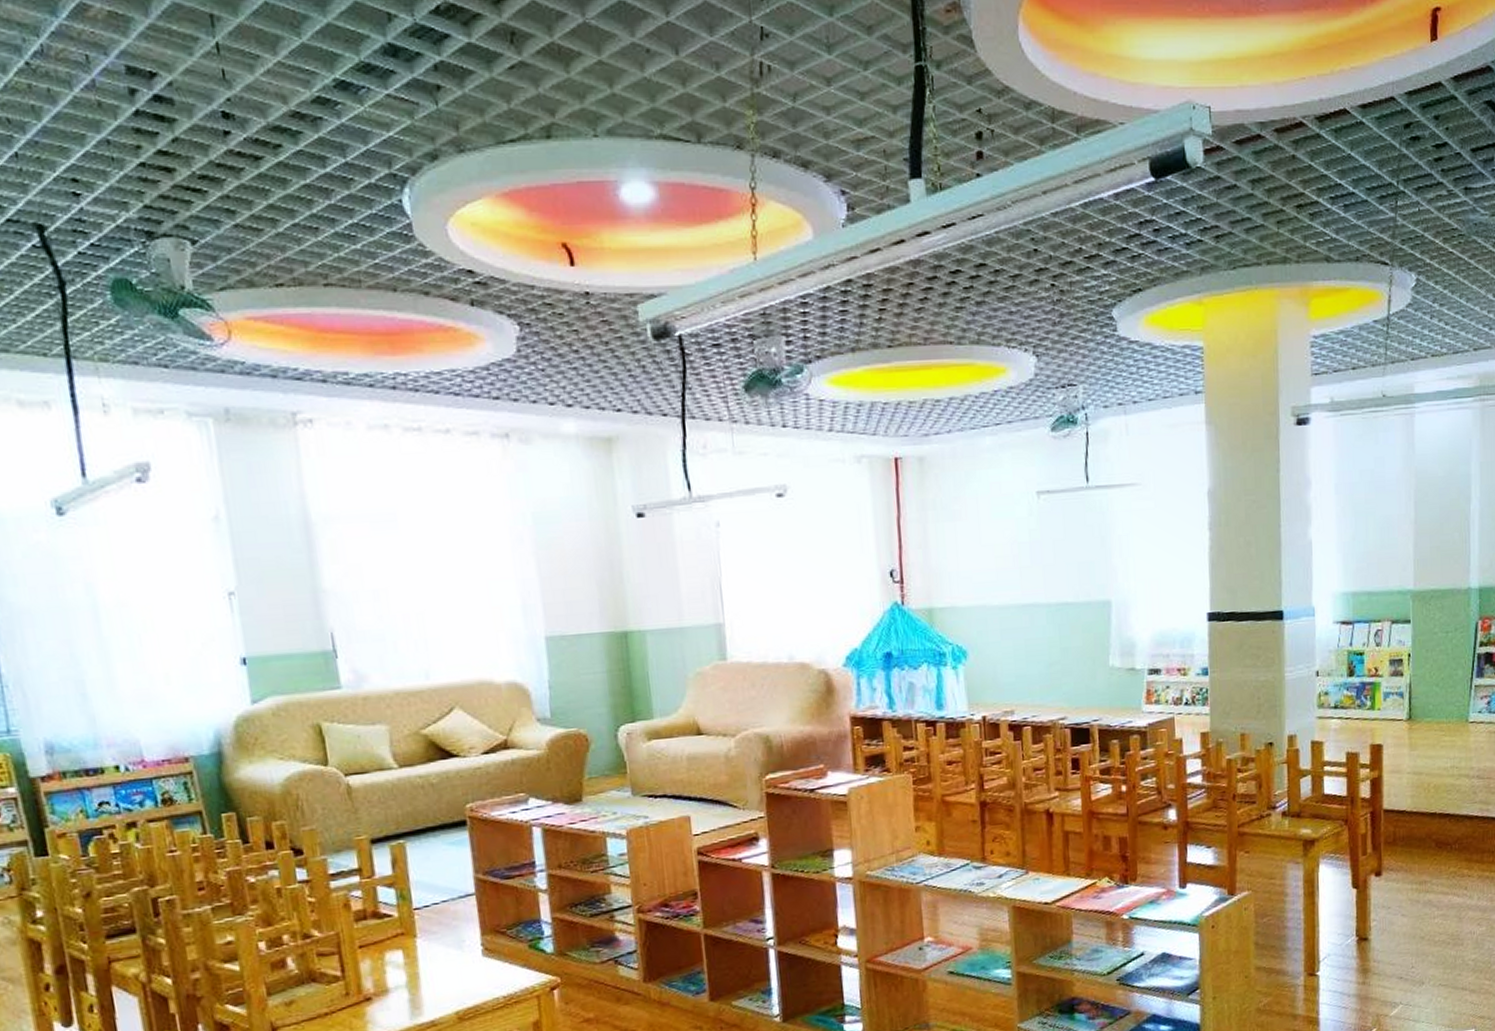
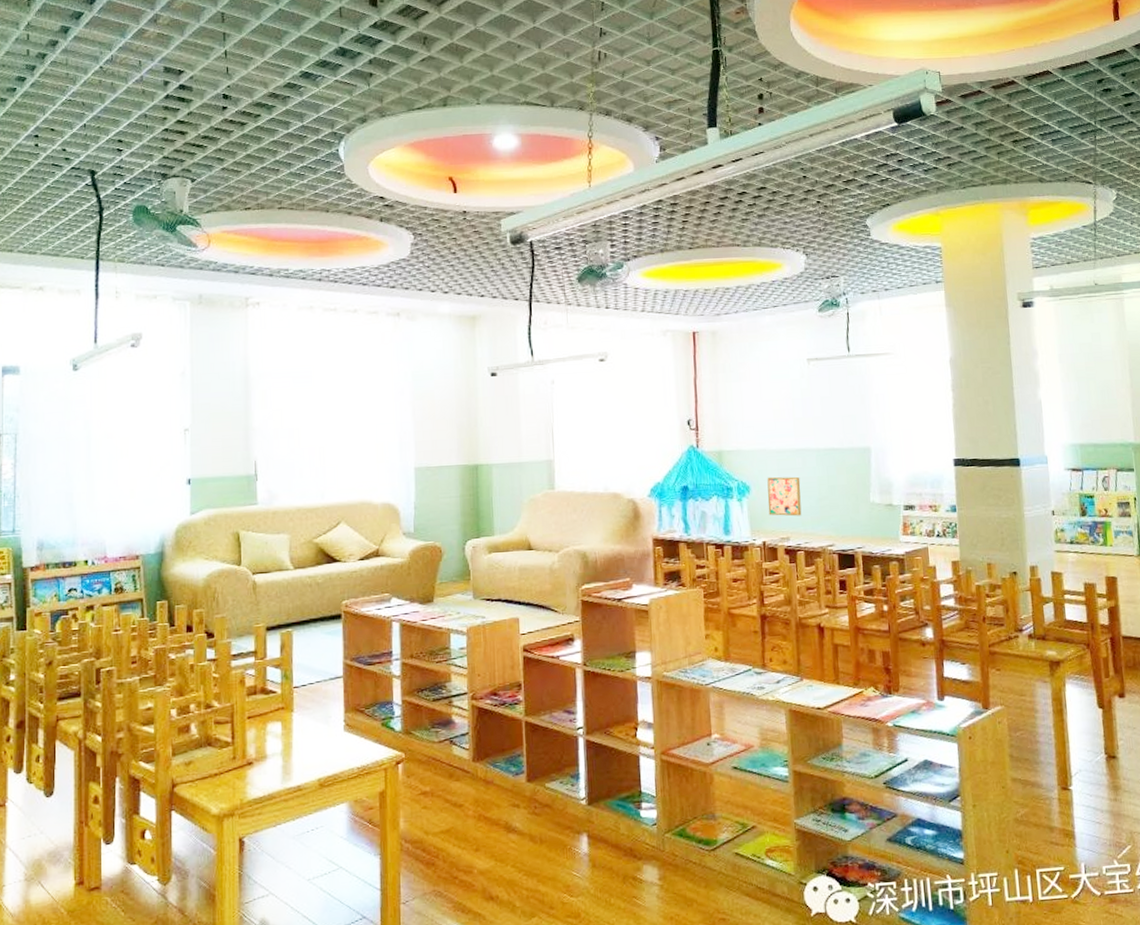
wall art: none [987,638,1029,686] -> present [767,476,802,517]

